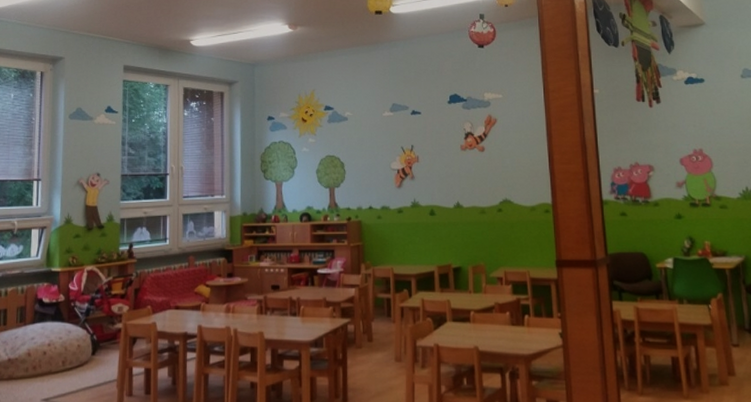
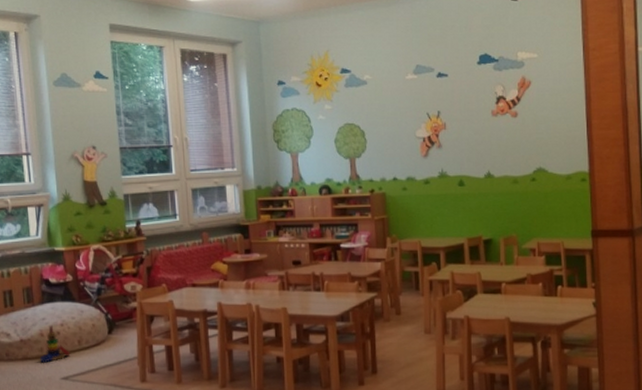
stacking toy: none [23,345,54,383] -> present [39,326,71,363]

